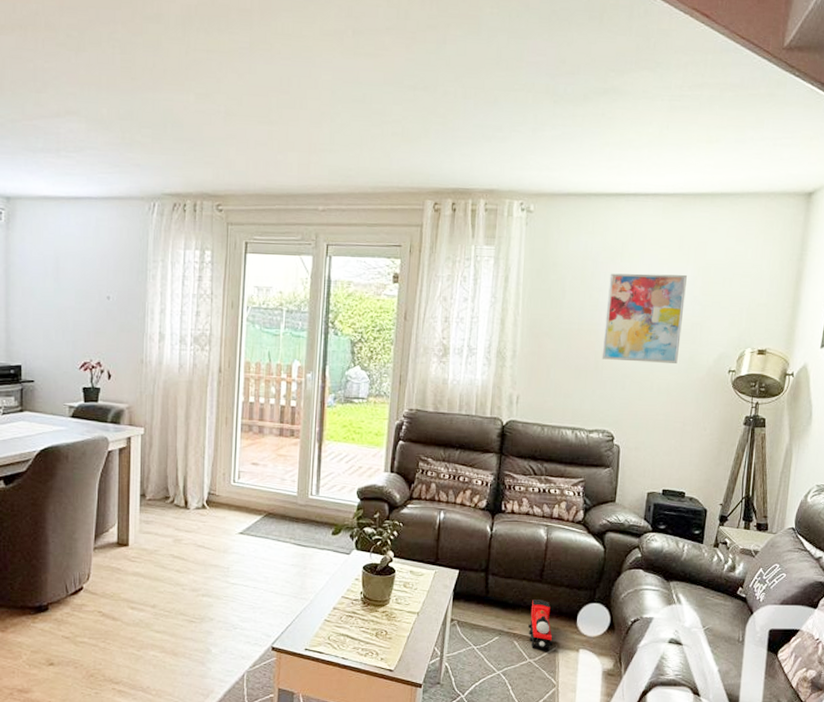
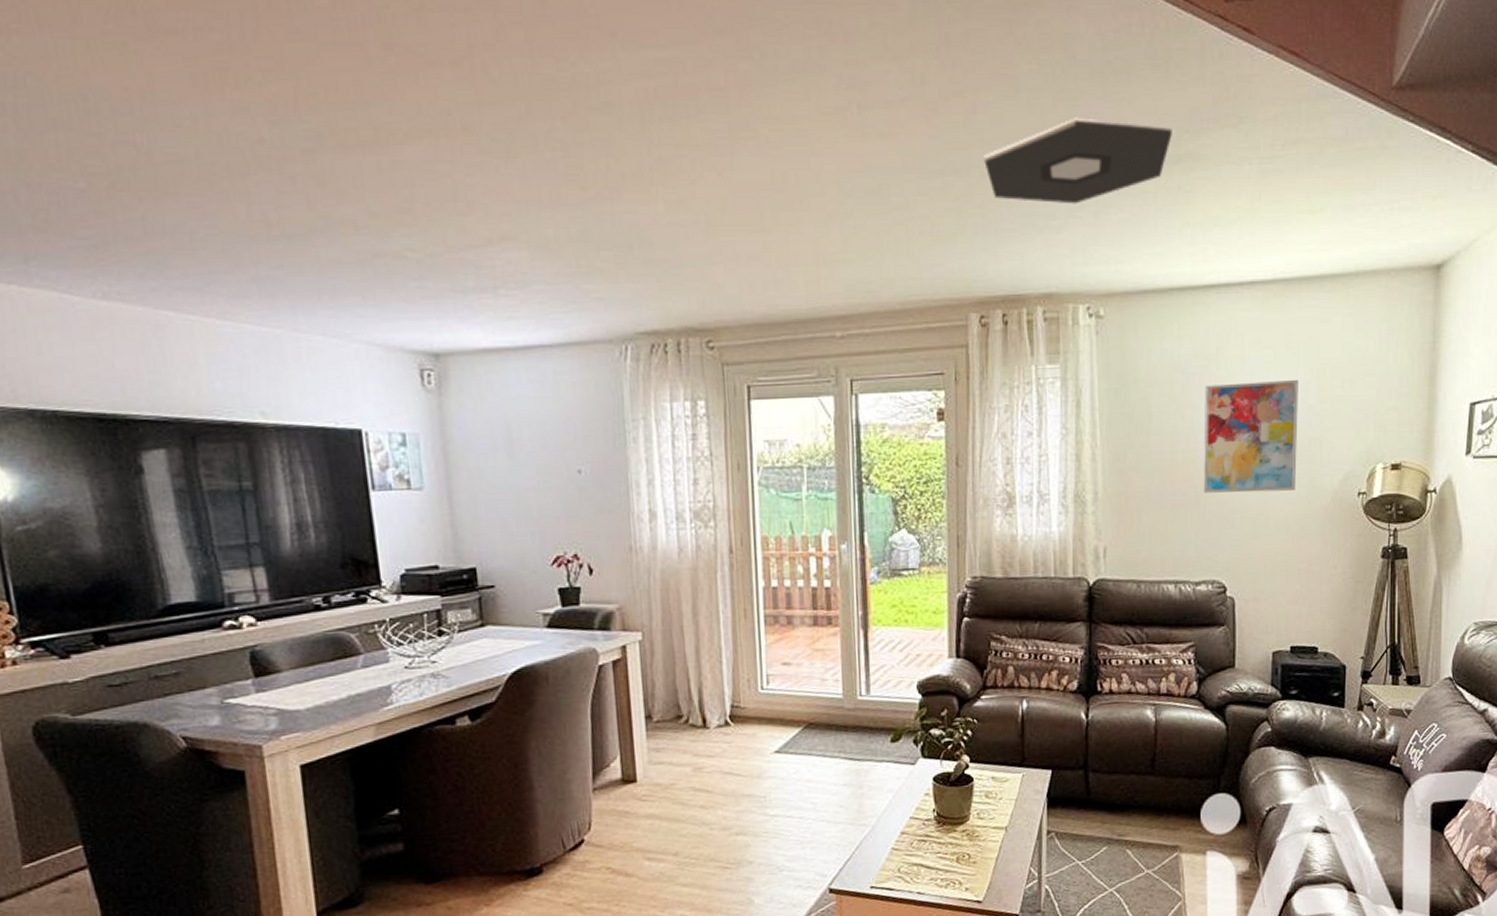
ceiling light: none [448,53,601,121] -> present [984,118,1172,204]
toy train: present [528,600,553,650] -> none [1142,795,1173,857]

